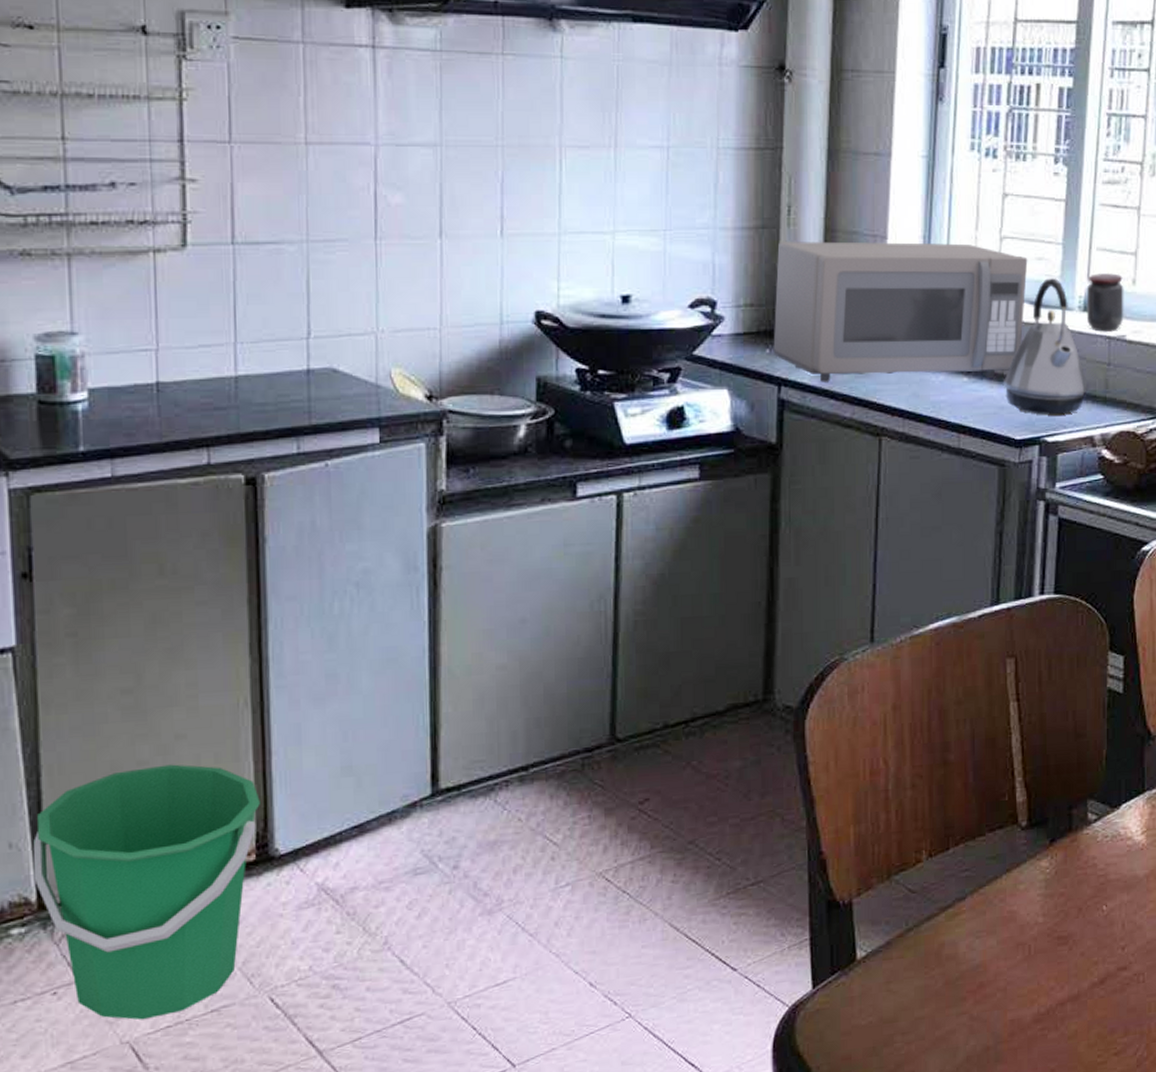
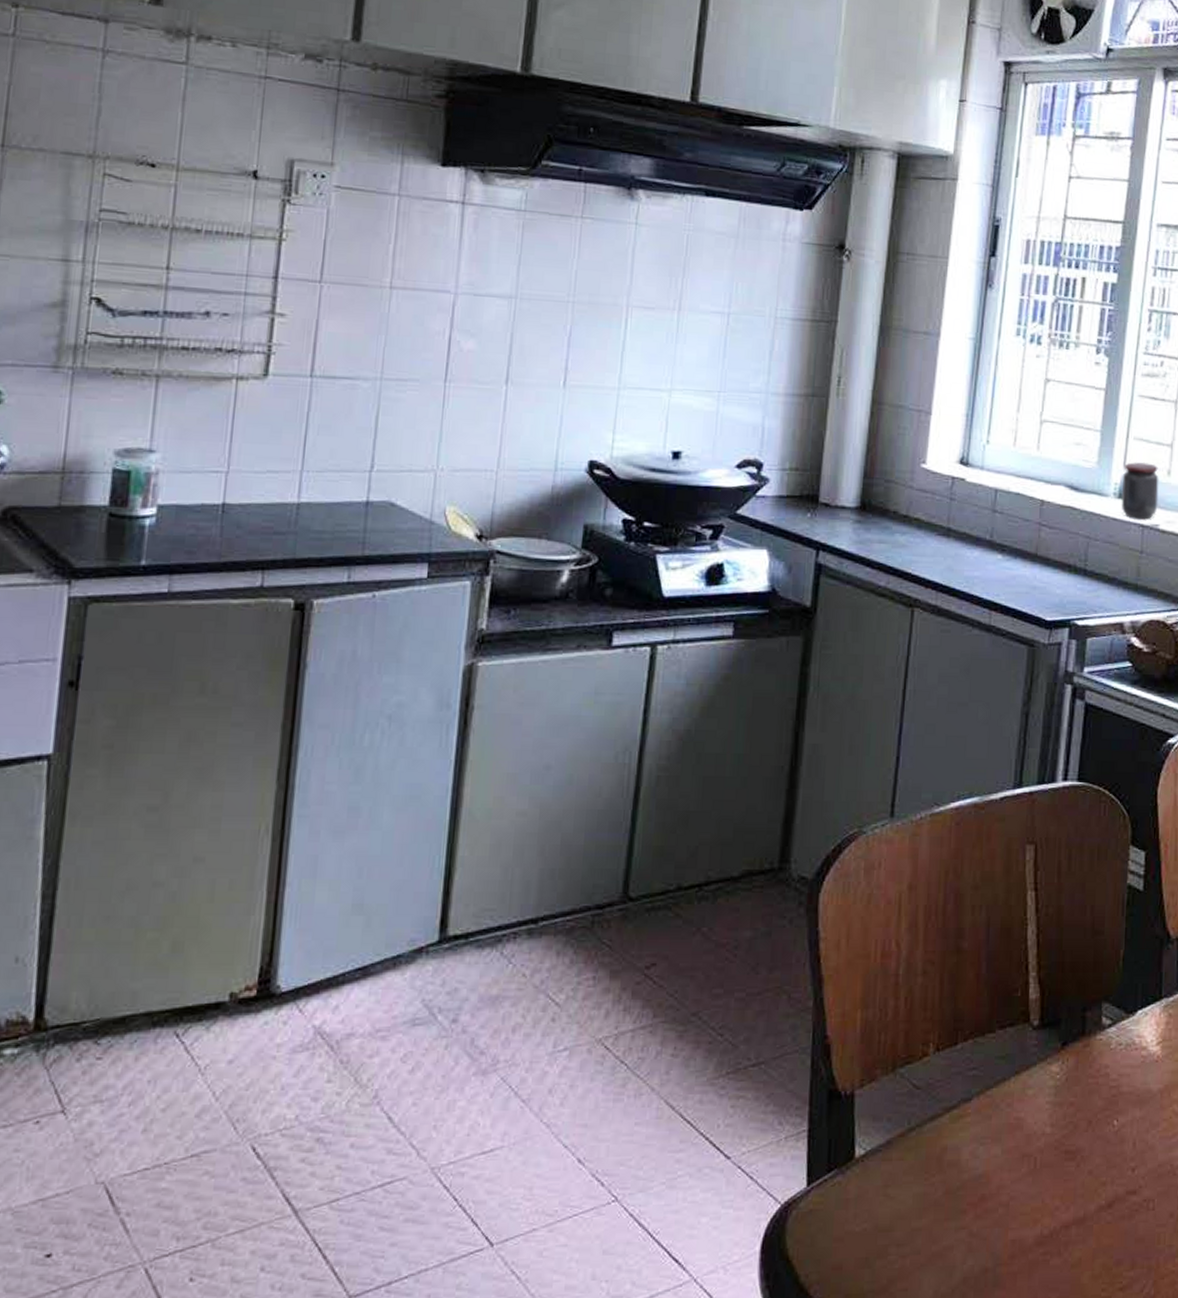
bucket: present [33,764,260,1020] -> none [34,888,268,1159]
microwave: present [773,241,1028,382] -> none [814,410,1067,557]
kettle: present [1004,278,1087,414] -> none [1037,463,1120,598]

